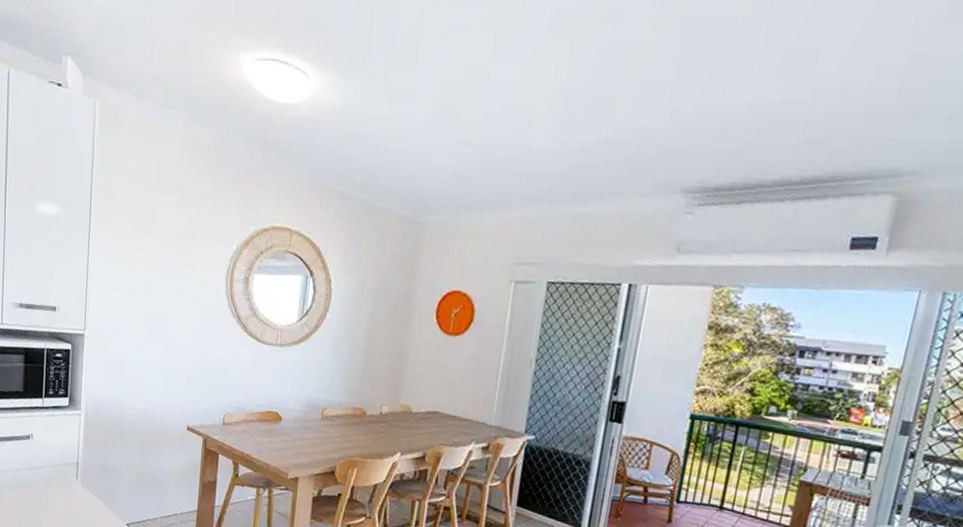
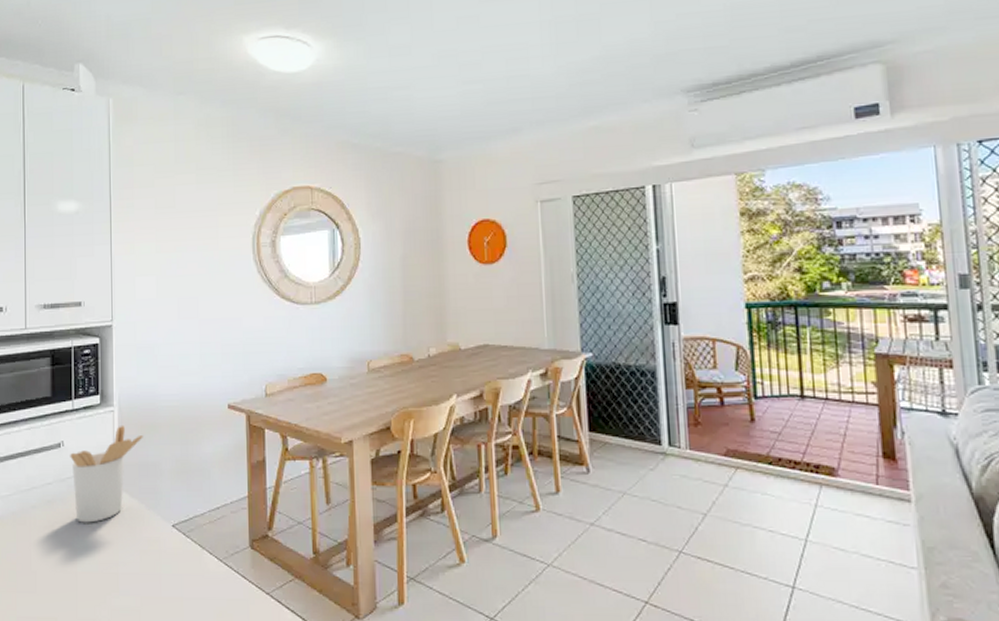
utensil holder: none [38,428,106,510] -> present [70,424,143,523]

